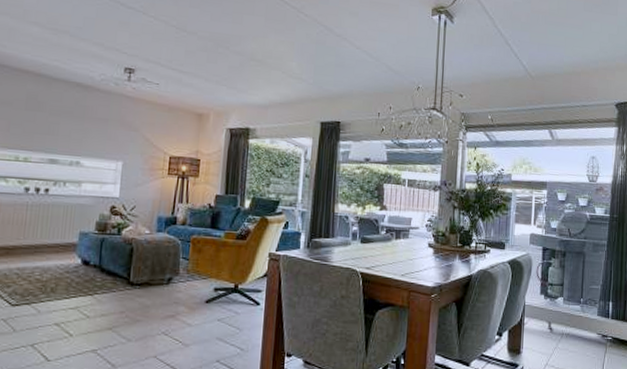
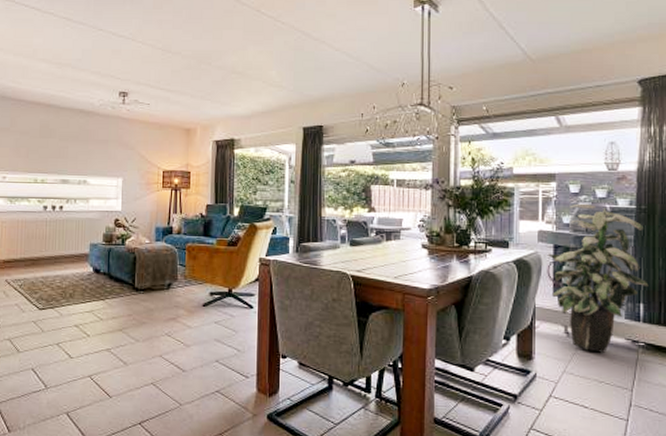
indoor plant: none [537,210,617,347] -> present [547,203,649,353]

